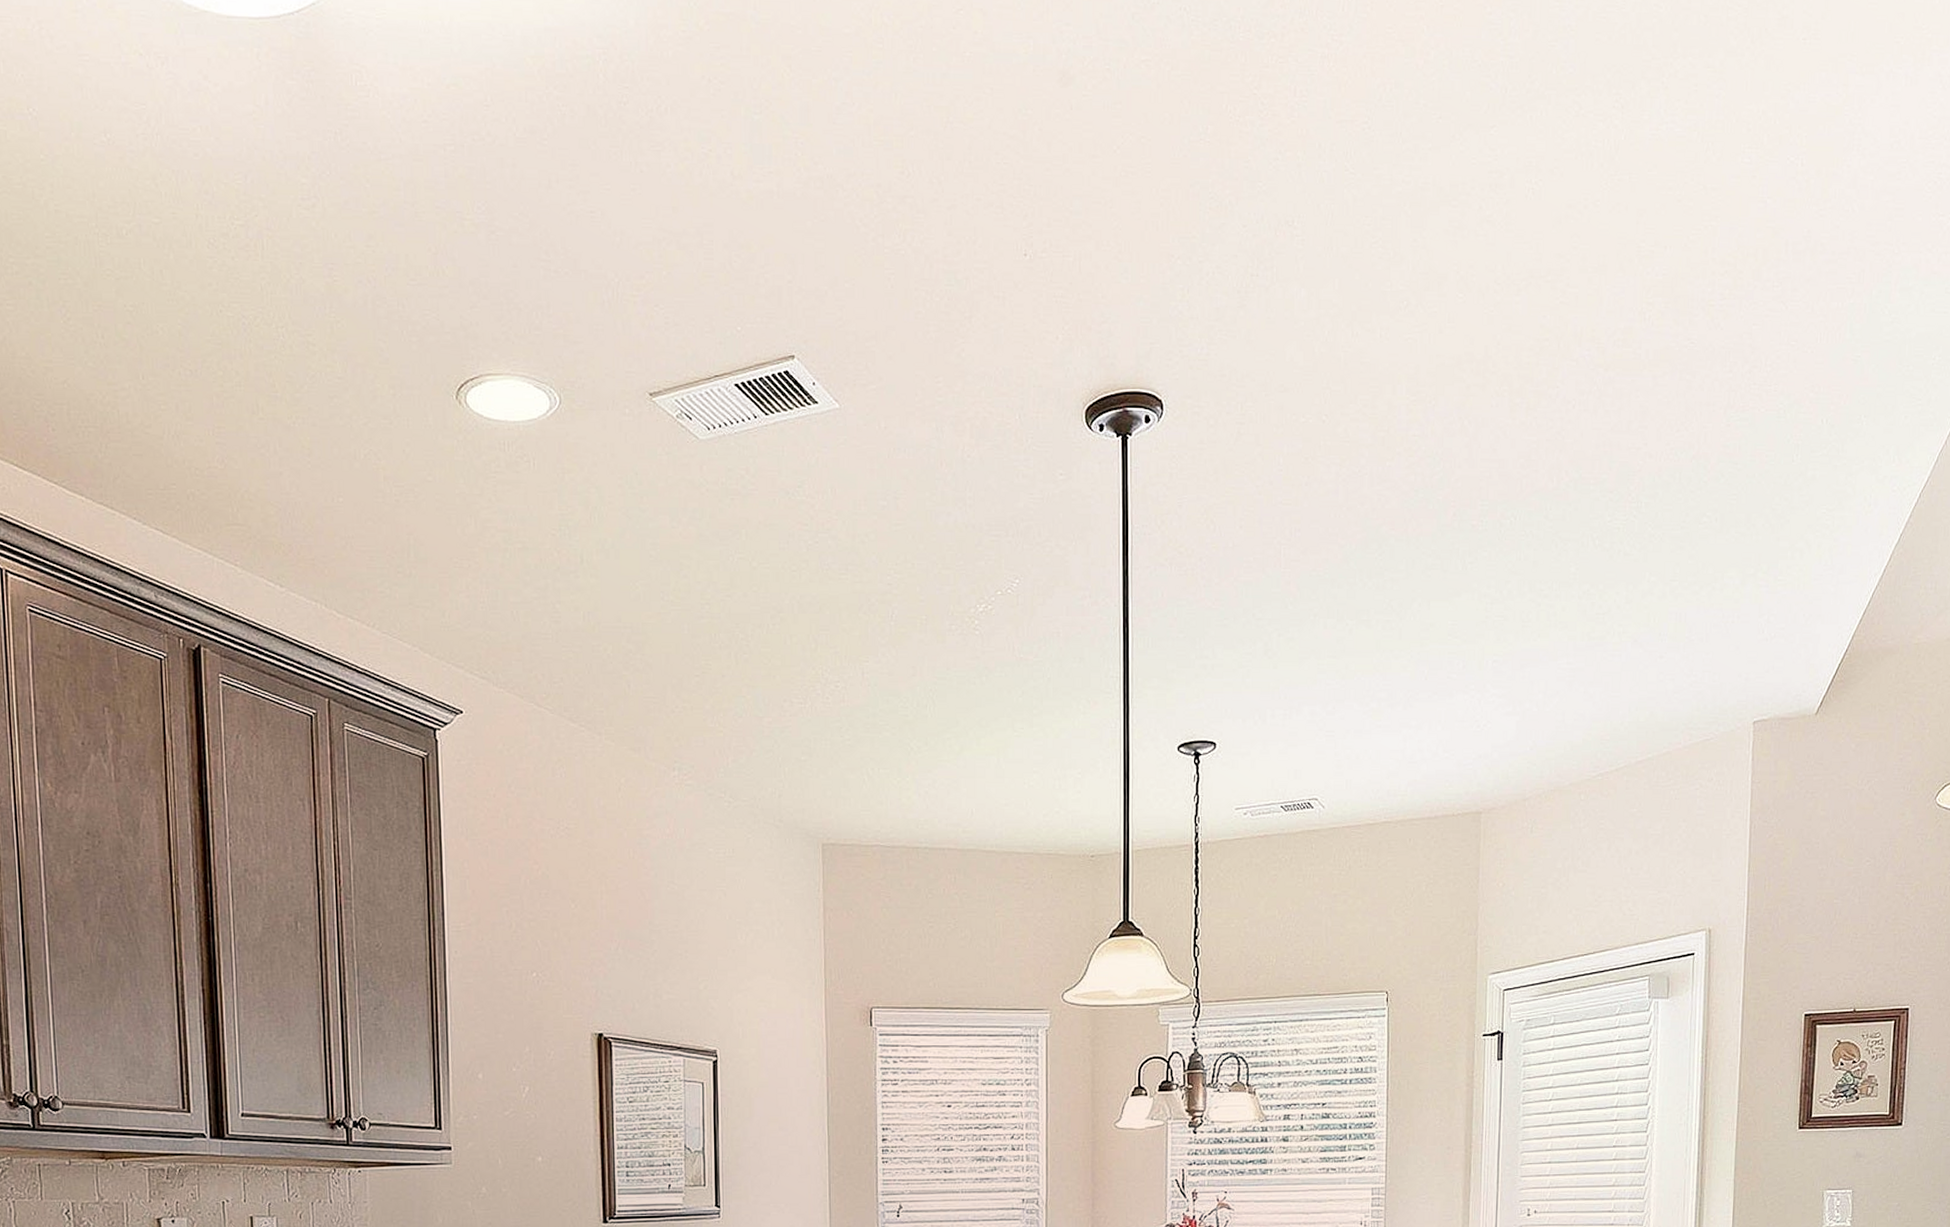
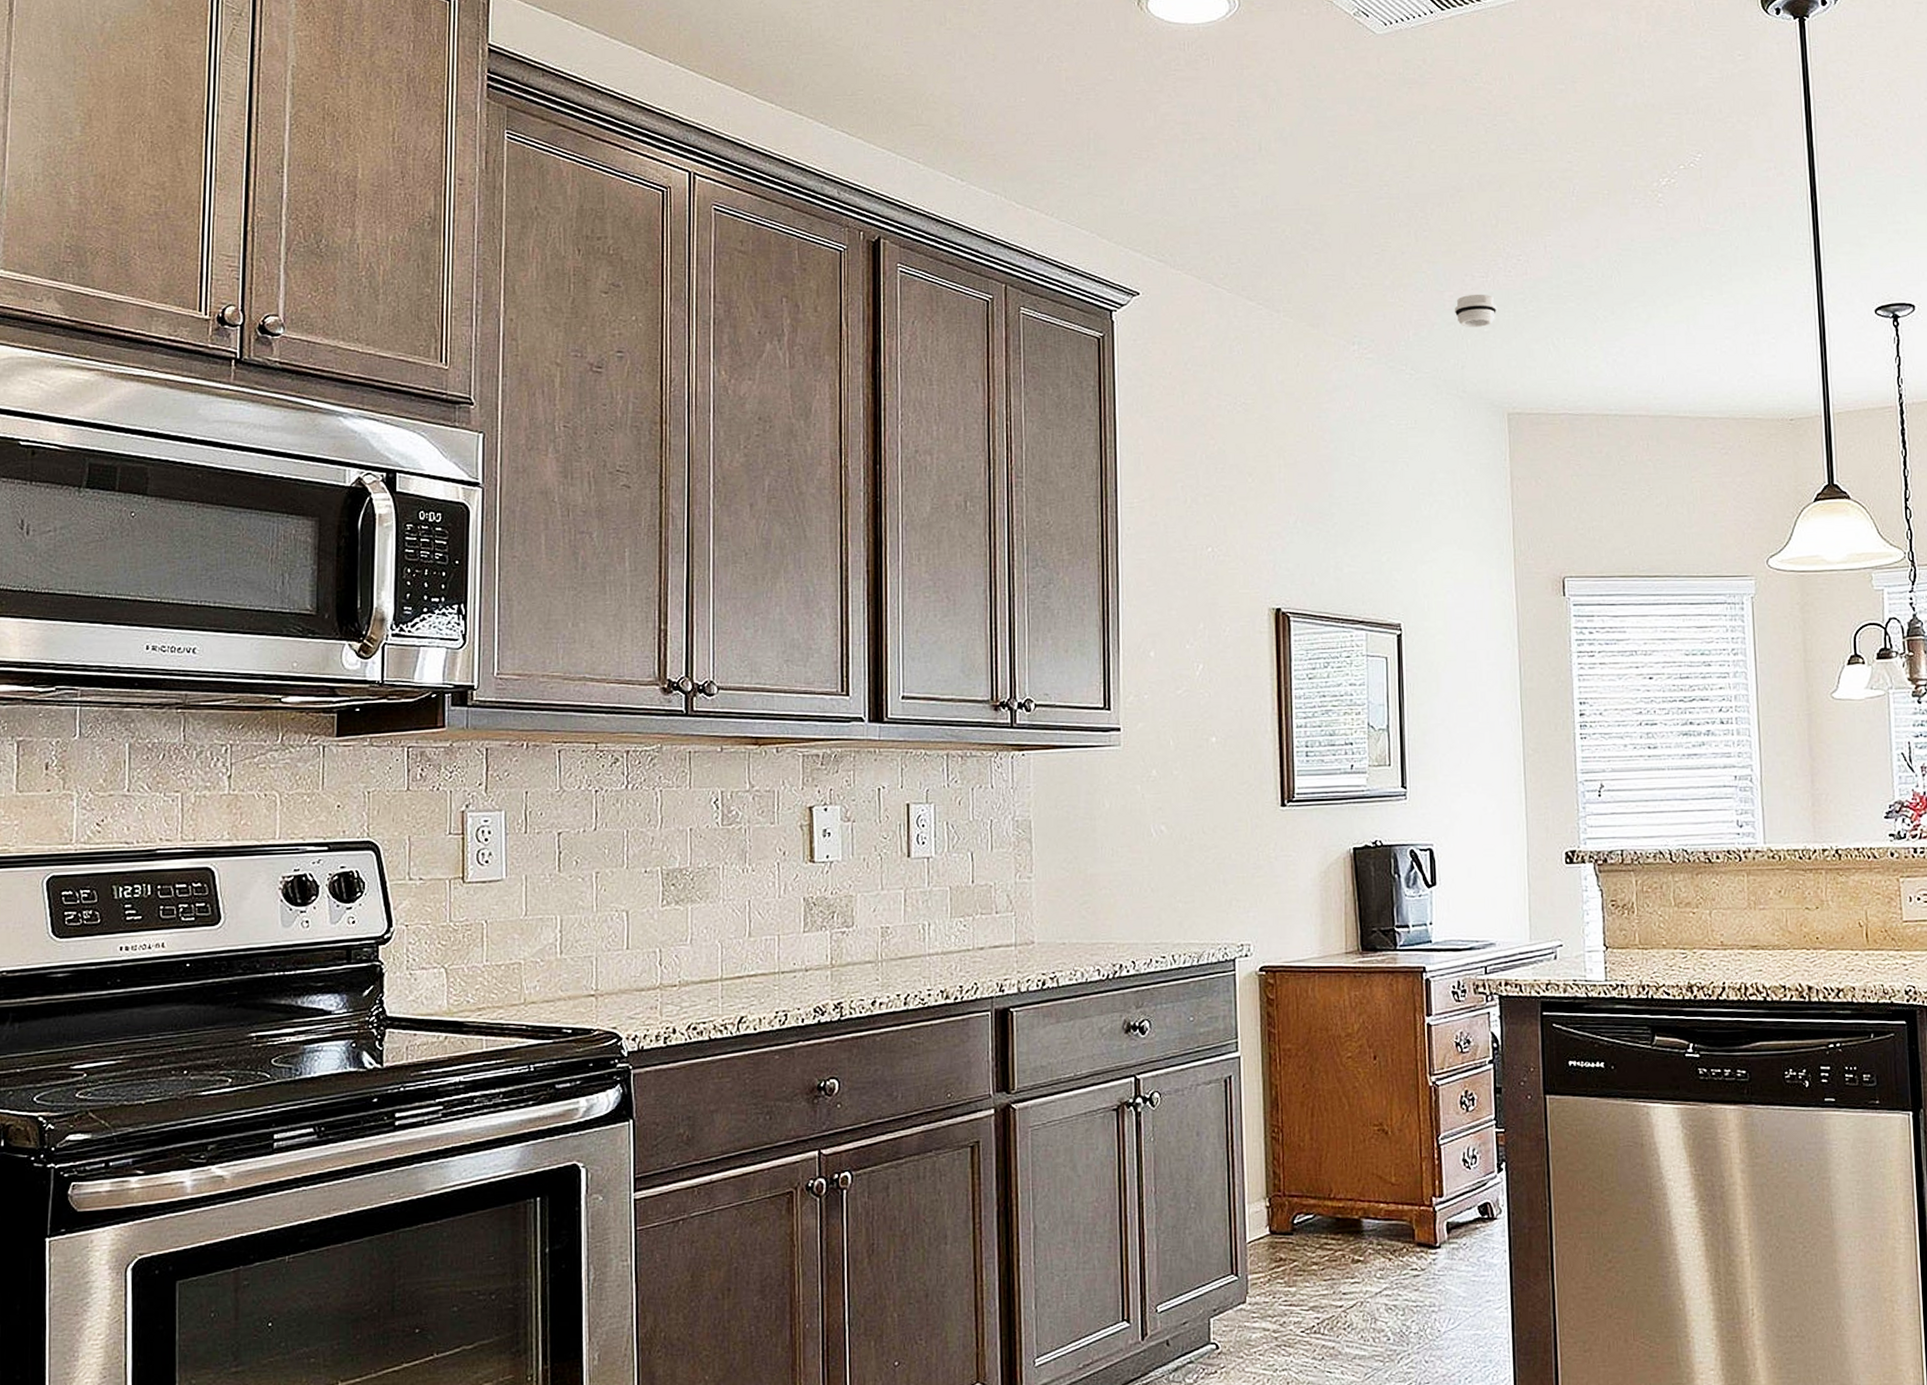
smoke detector: none [772,720,815,755] -> present [1454,294,1498,327]

